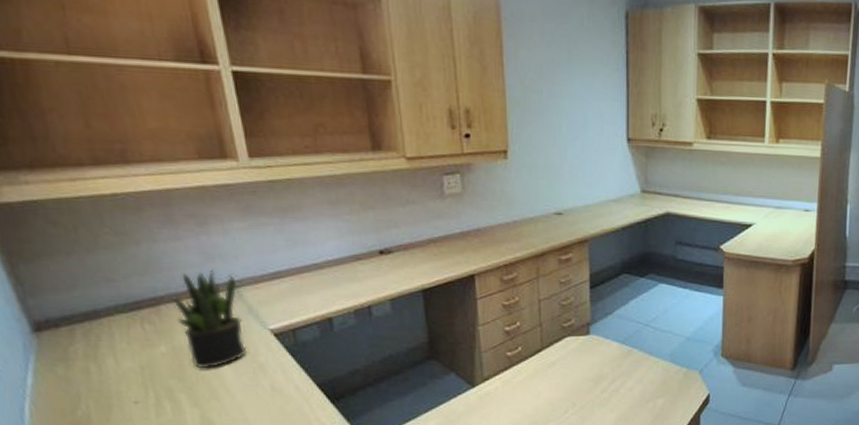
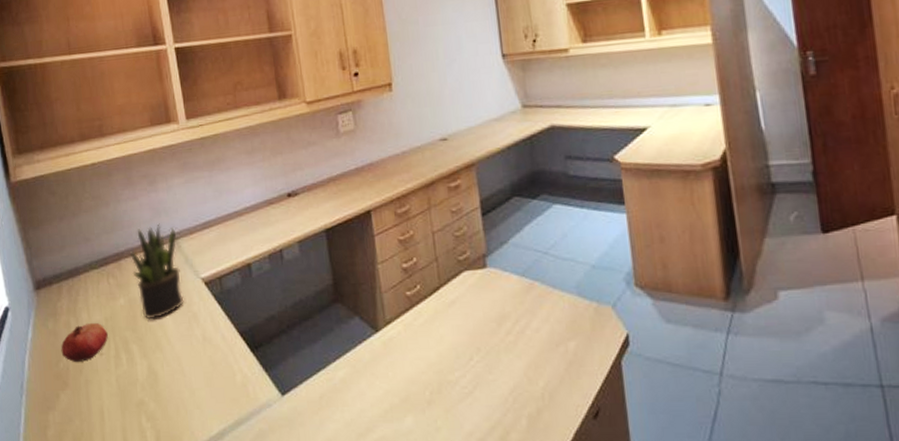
fruit: none [77,371,145,410] -> present [61,323,108,362]

